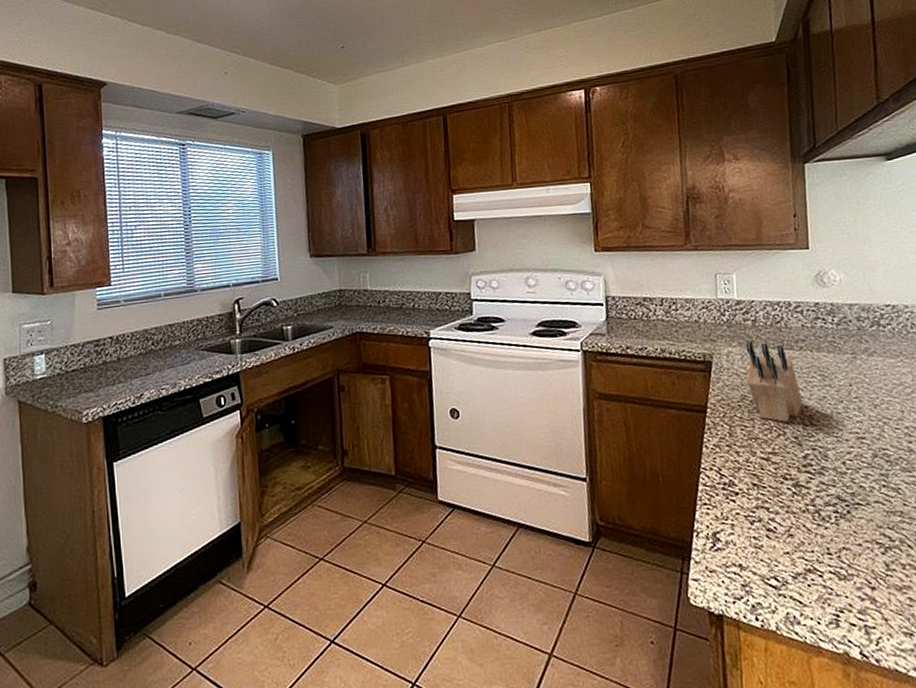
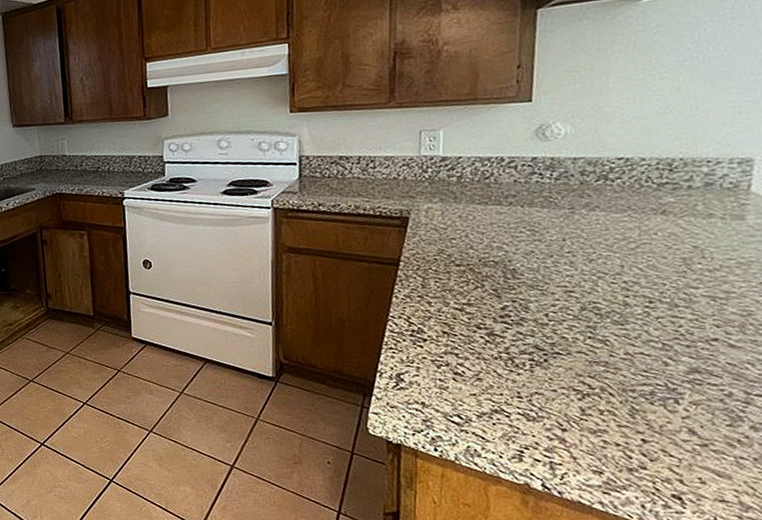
knife block: present [746,341,803,422] -> none [446,197,507,275]

